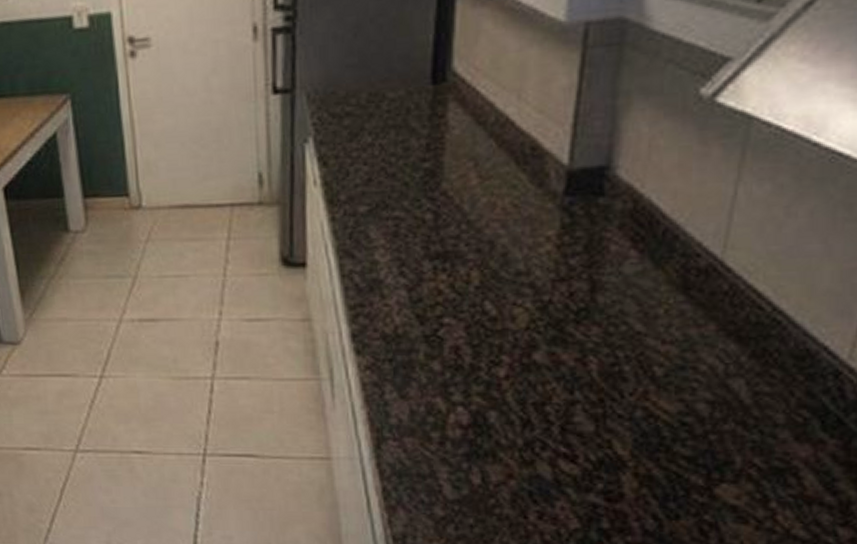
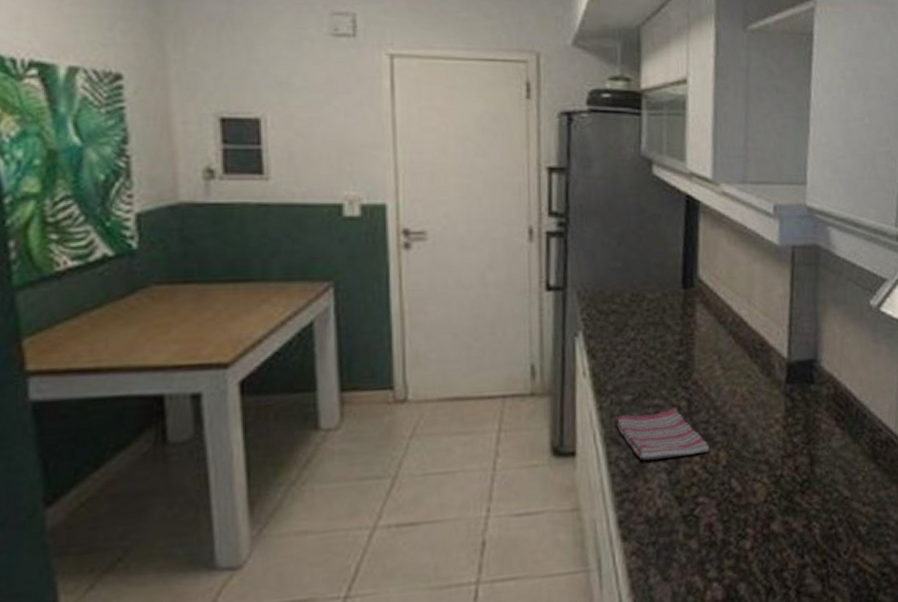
dish towel: none [349,221,458,275] -> present [616,408,709,460]

